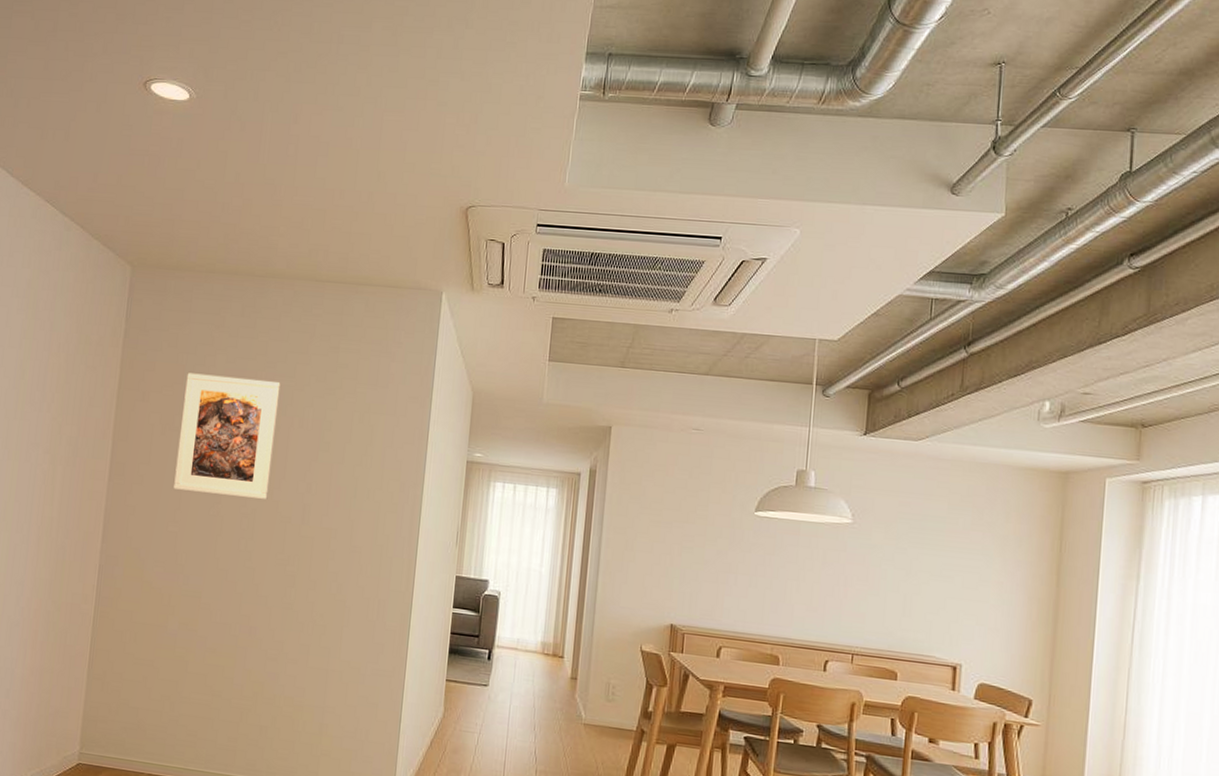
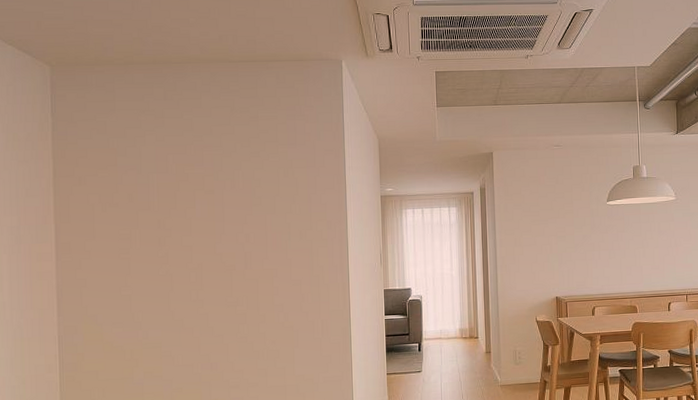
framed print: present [174,373,281,499] -> none [119,152,211,258]

